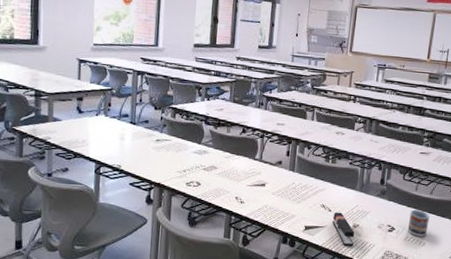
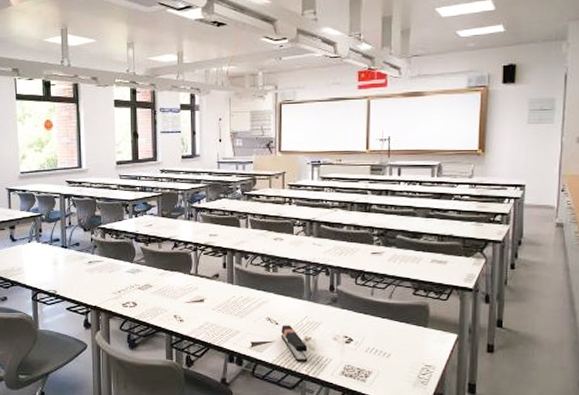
cup: present [407,210,430,237] -> none [367,317,392,347]

